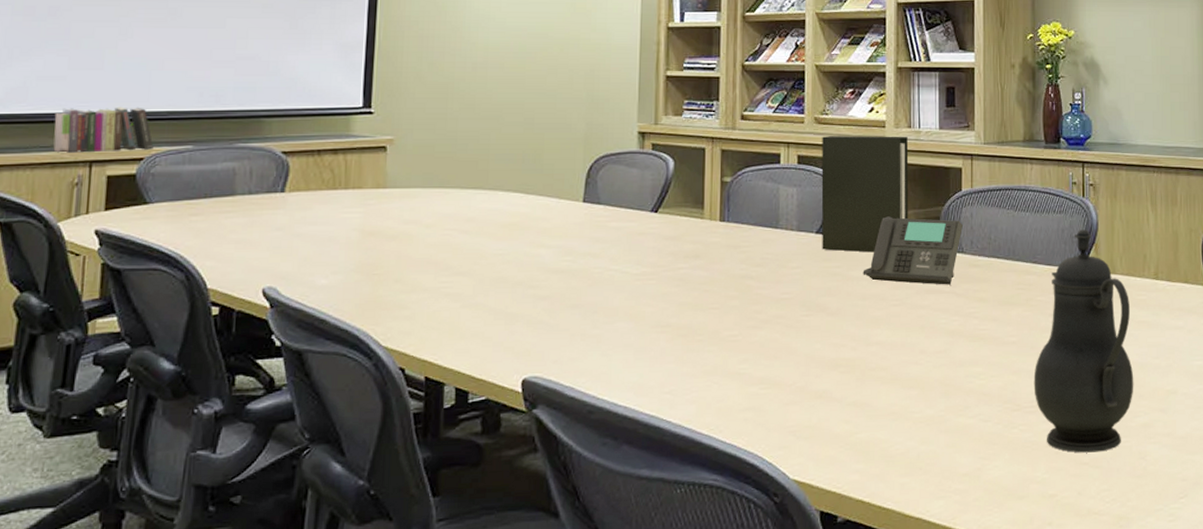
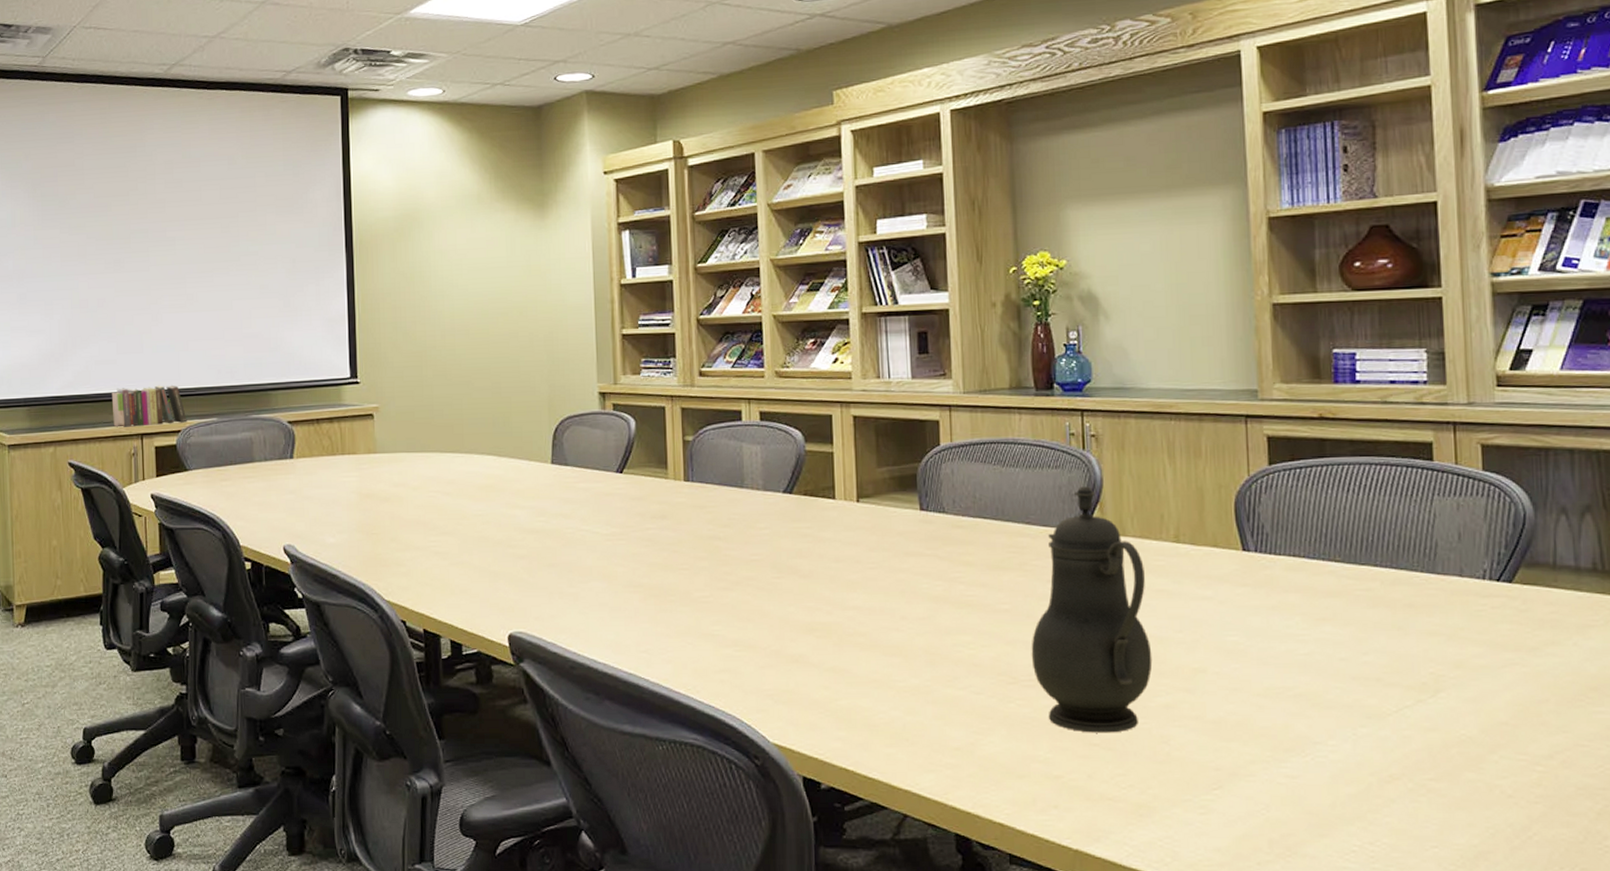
binder: present [821,136,909,253] -> none [784,387,882,513]
phone: present [863,216,963,285] -> none [835,474,943,548]

